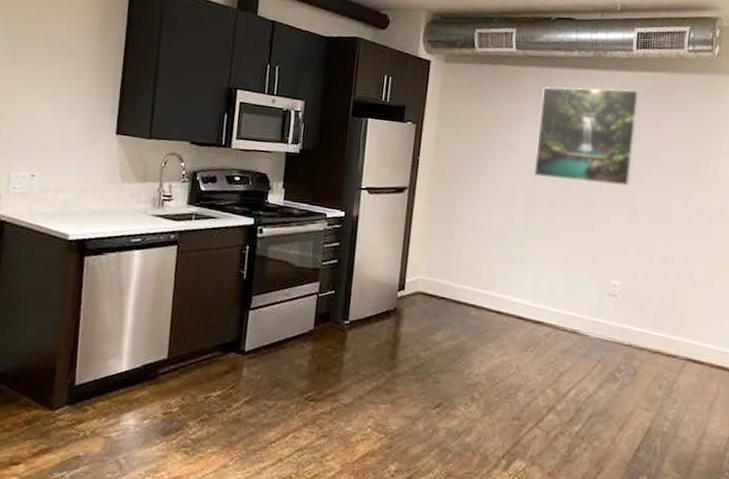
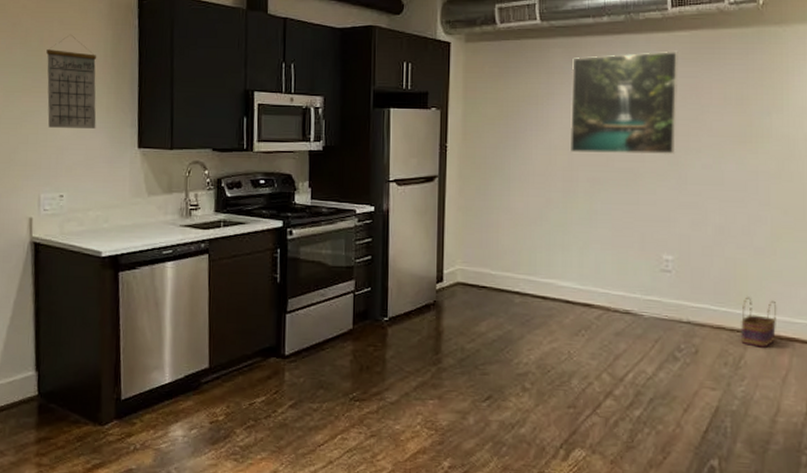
calendar: none [26,16,83,111] -> present [46,35,97,128]
basket: none [676,325,709,374] -> present [741,297,776,348]

